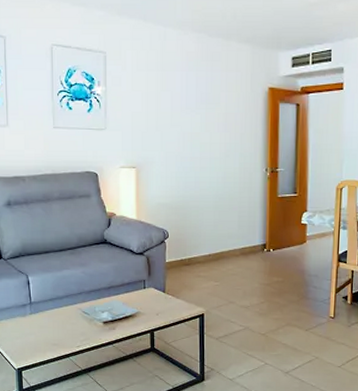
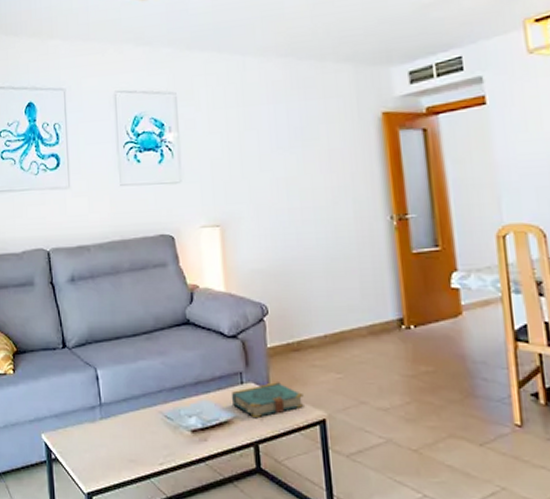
book: none [135,287,190,313] -> present [231,382,304,419]

